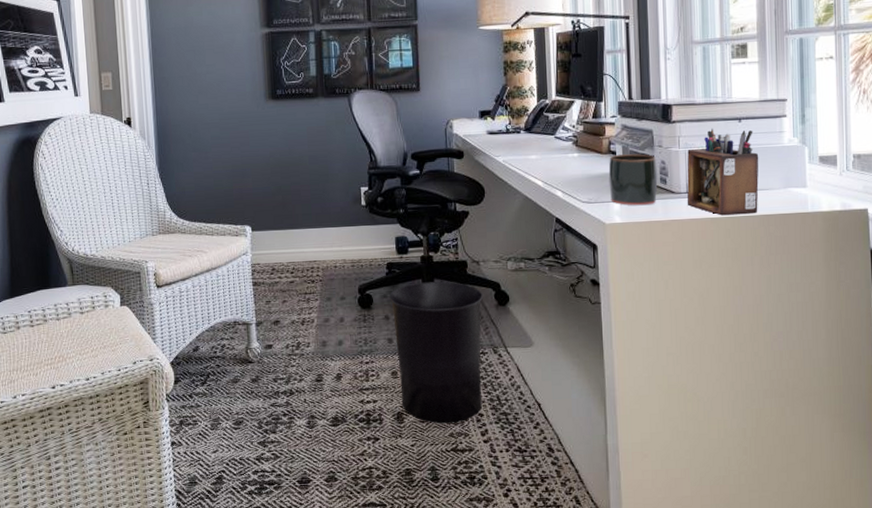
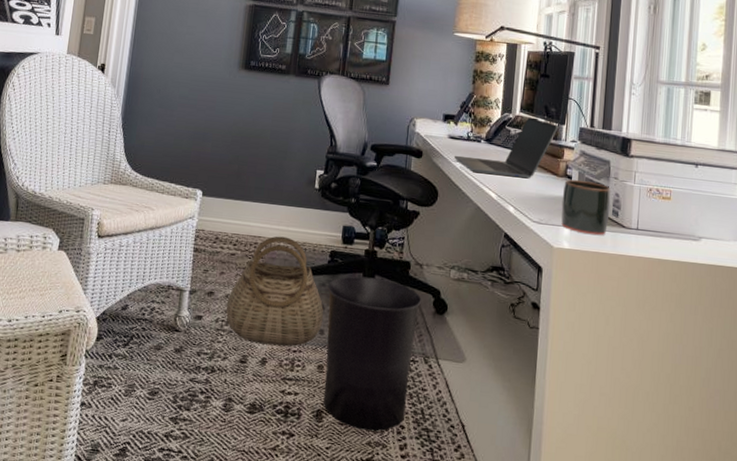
basket: none [294,257,390,361] -> present [226,236,324,347]
laptop: none [495,99,597,164] -> present [453,117,559,179]
desk organizer: present [687,128,759,216] -> none [636,168,712,263]

